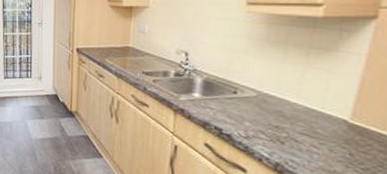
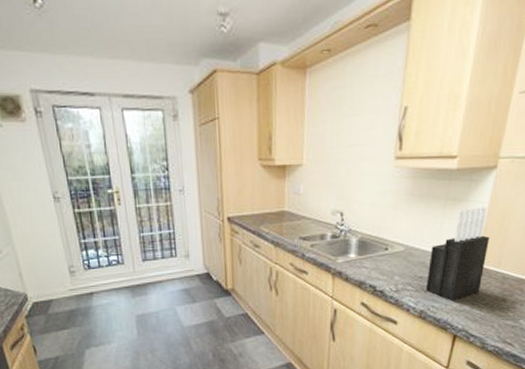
knife block: none [282,58,369,159] -> present [425,206,490,301]

